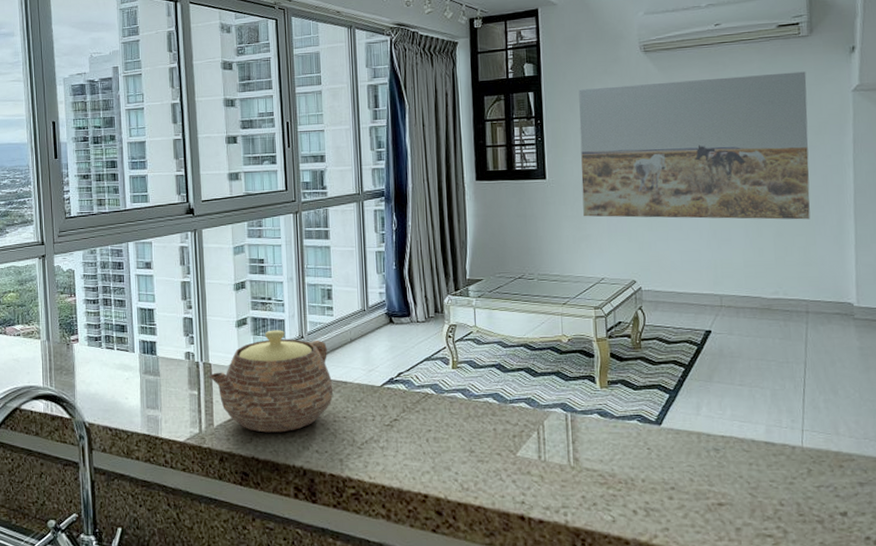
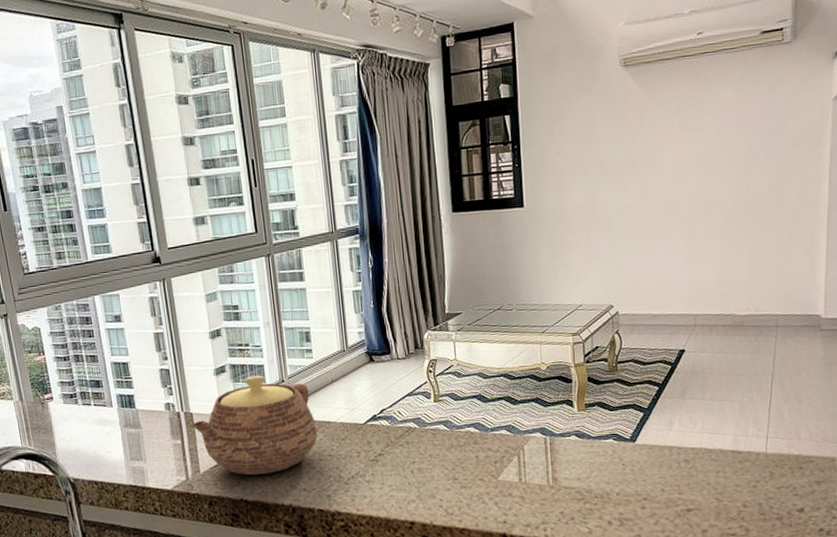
wall art: present [578,71,811,220] -> none [556,81,788,244]

